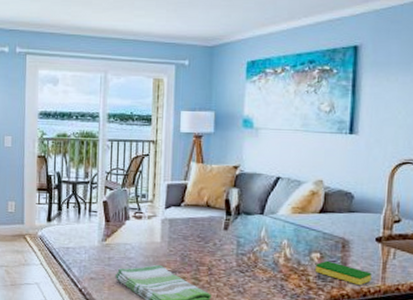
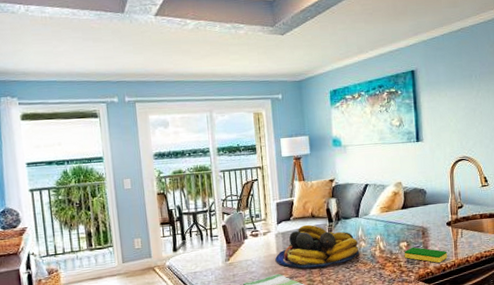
fruit bowl: none [158,214,259,267] -> present [275,224,359,269]

